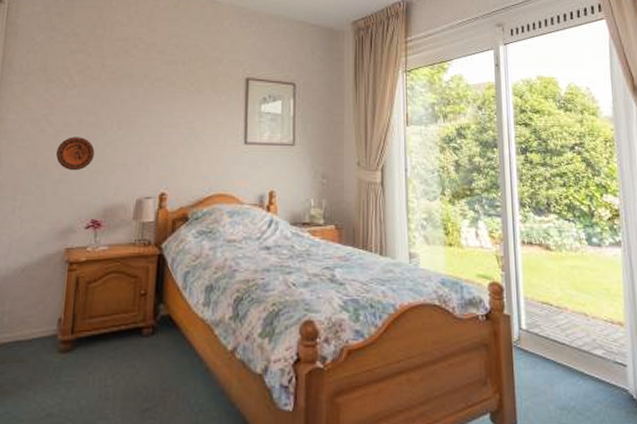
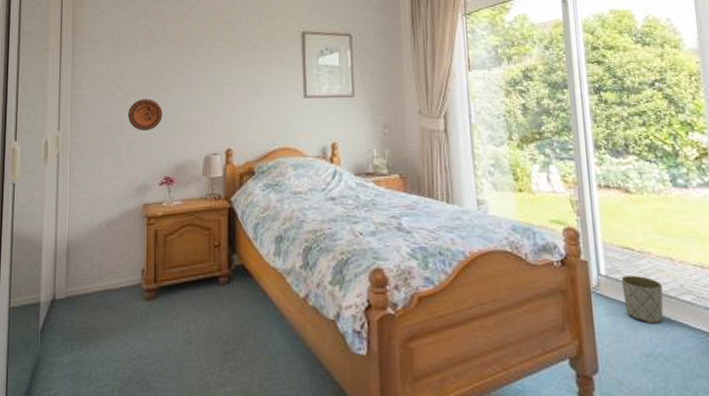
planter: none [540,330,578,378] -> present [621,276,664,324]

